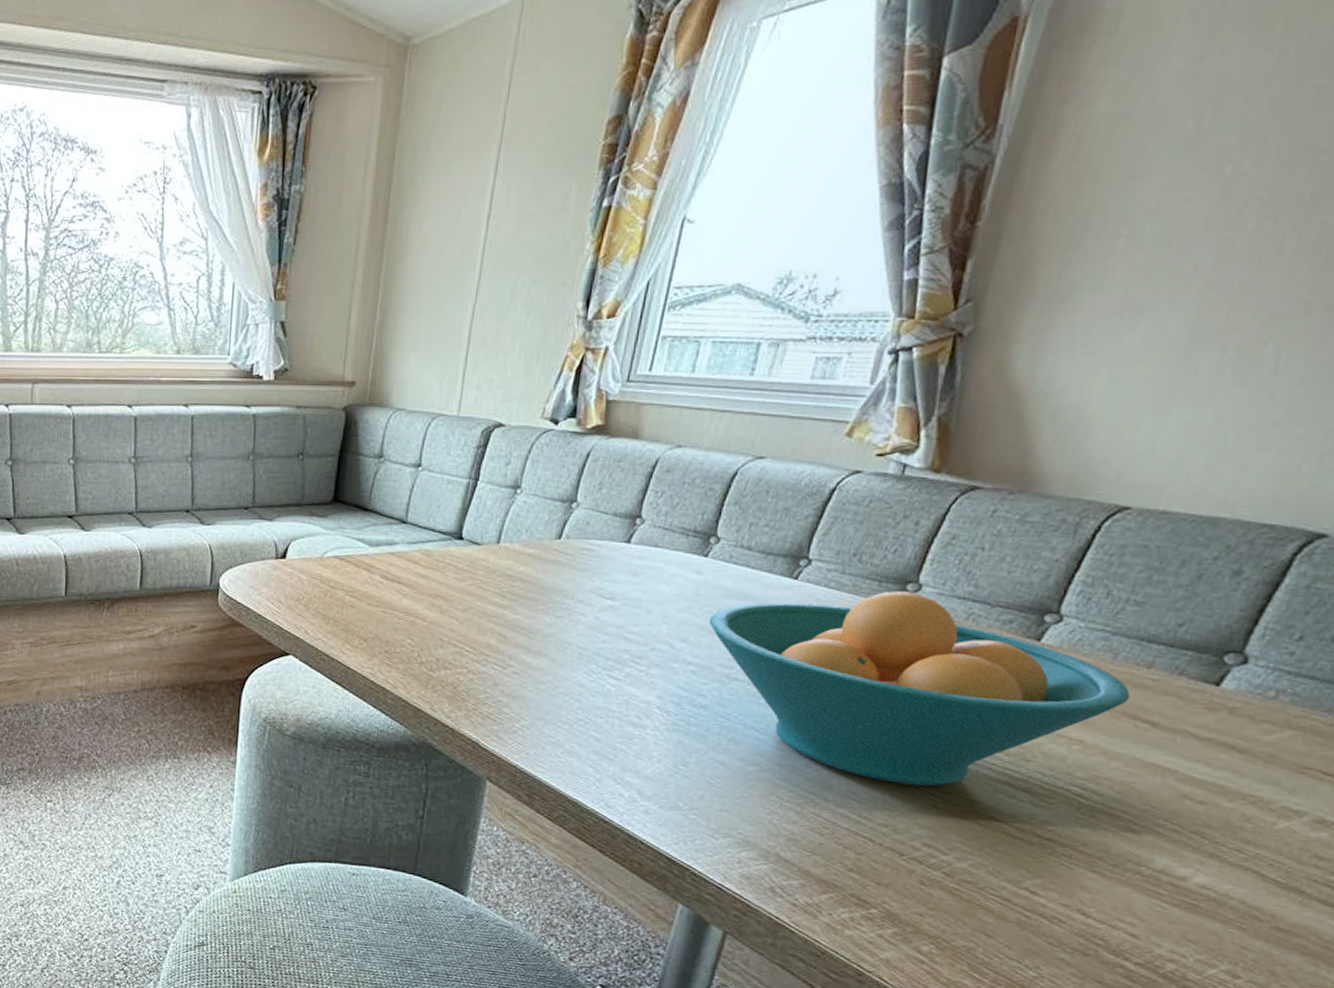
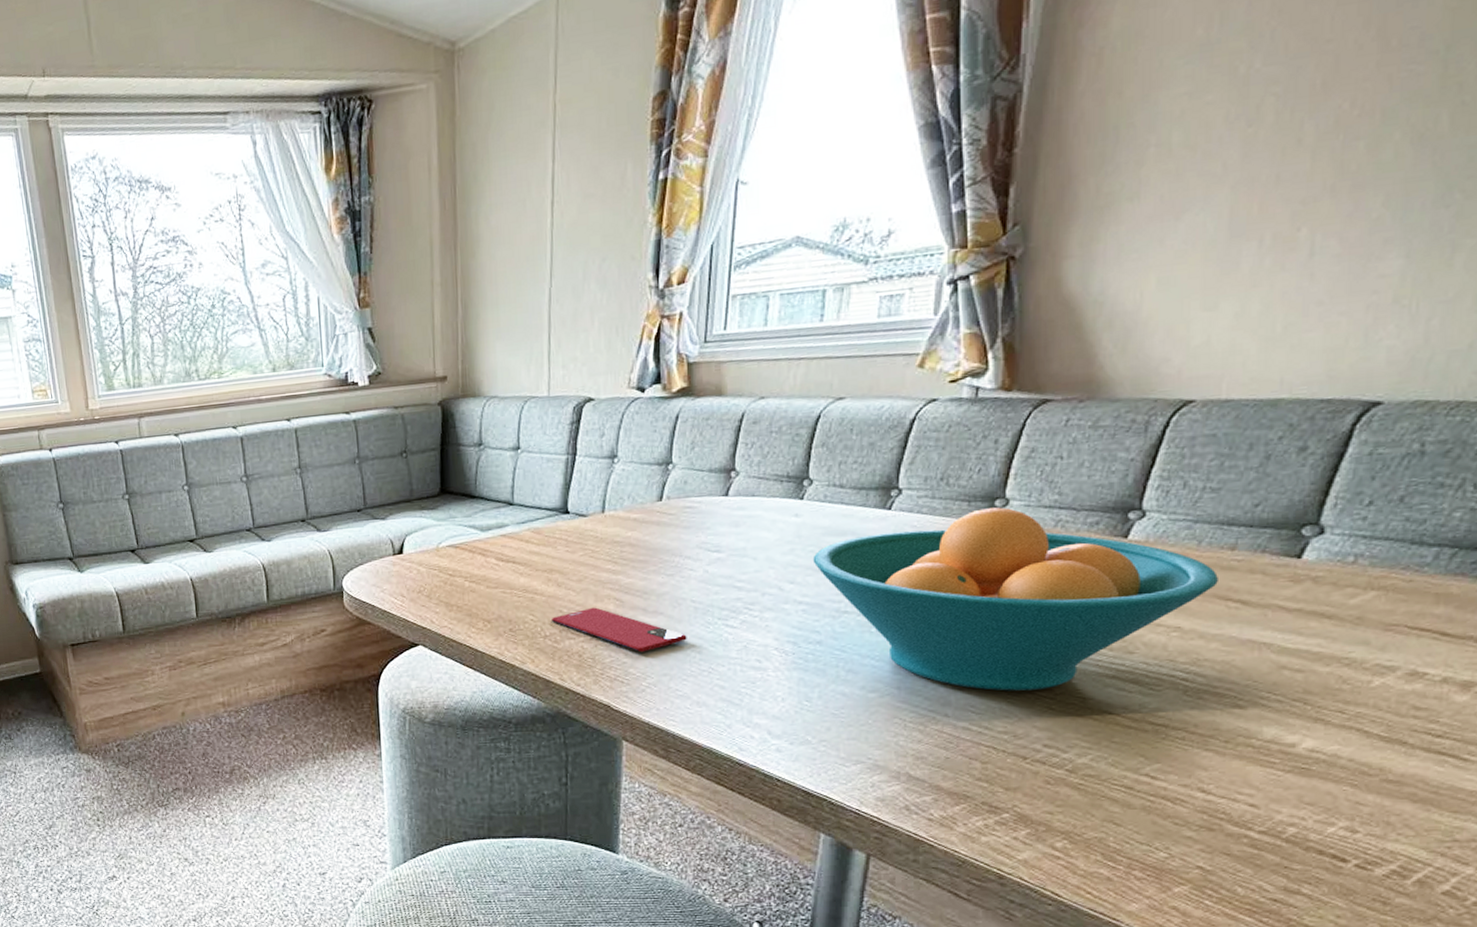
smartphone: none [429,639,568,693] -> present [551,607,687,653]

